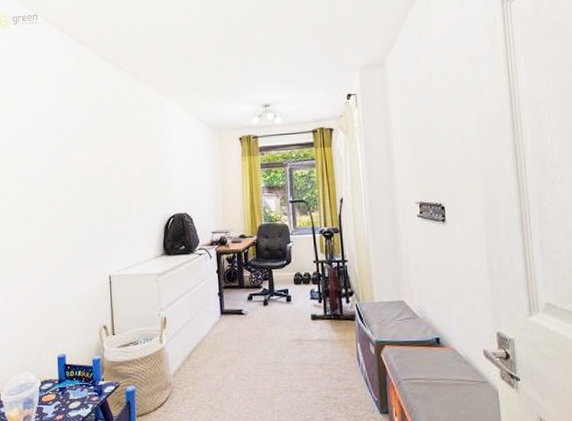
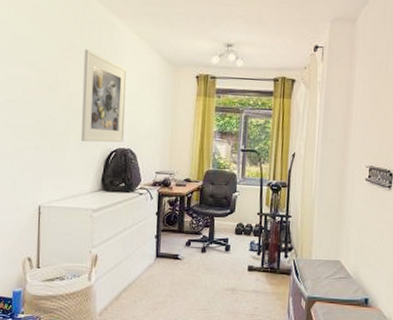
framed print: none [137,127,180,212] -> present [80,49,127,143]

